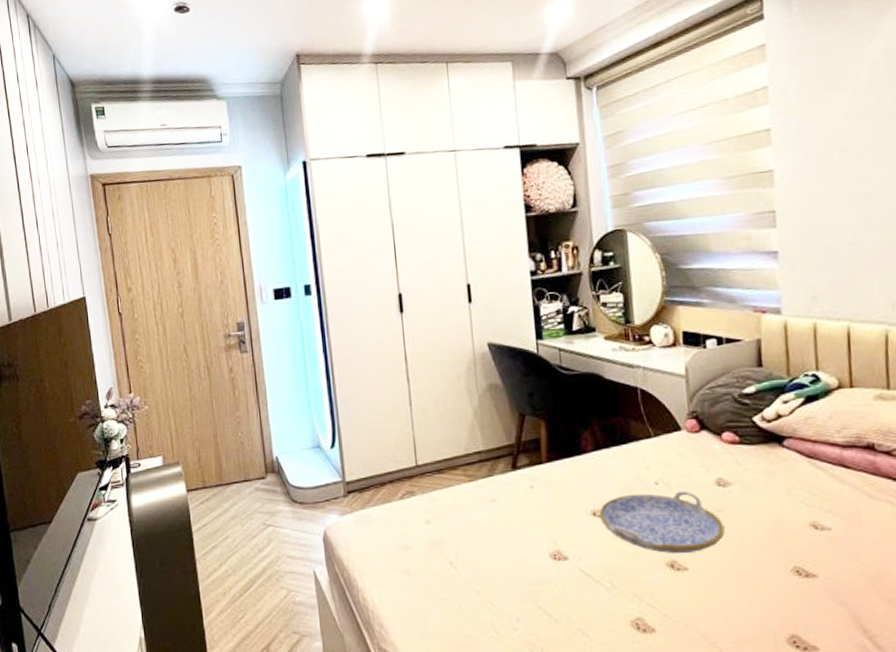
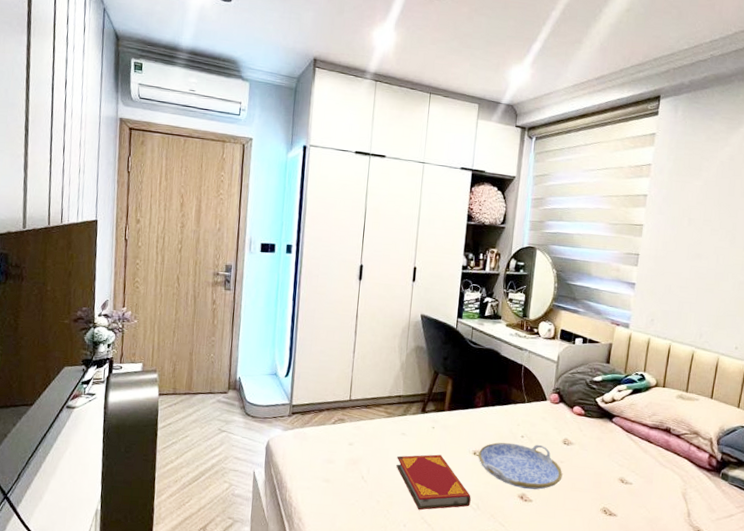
hardback book: none [491,521,602,598] -> present [396,454,471,510]

